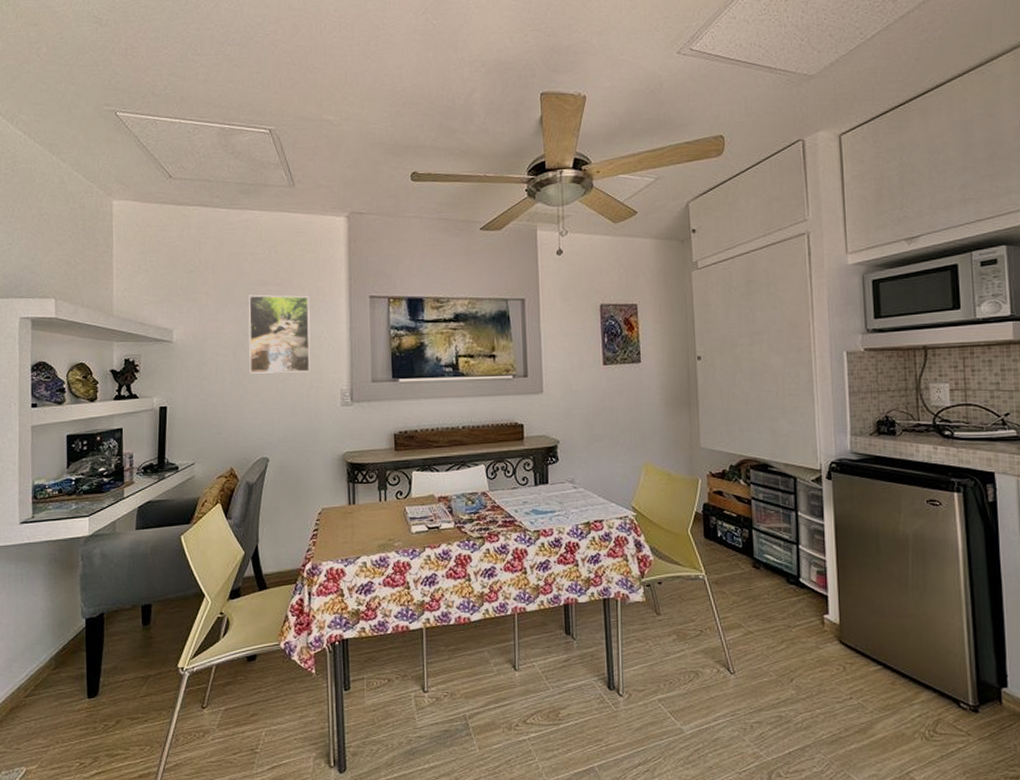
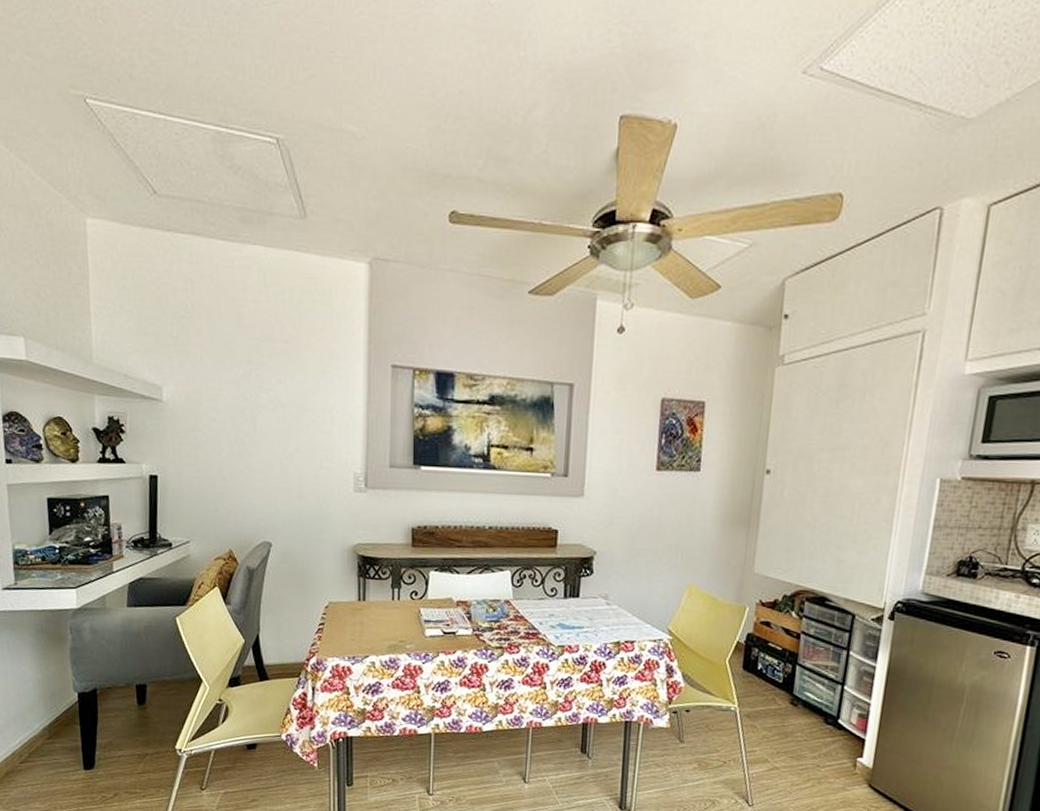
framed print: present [248,294,311,374] -> none [249,351,321,449]

